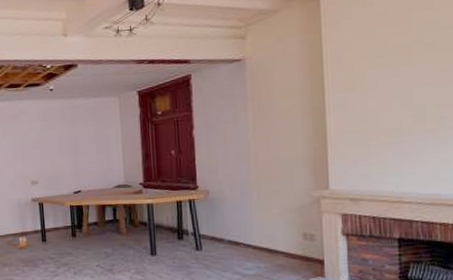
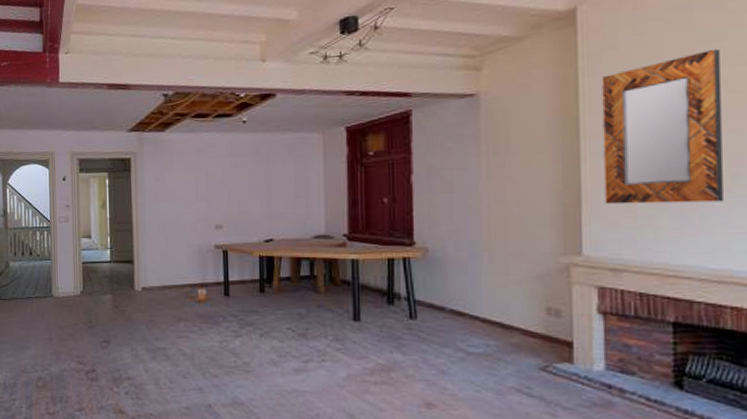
home mirror: none [340,16,433,147] -> present [602,48,723,205]

